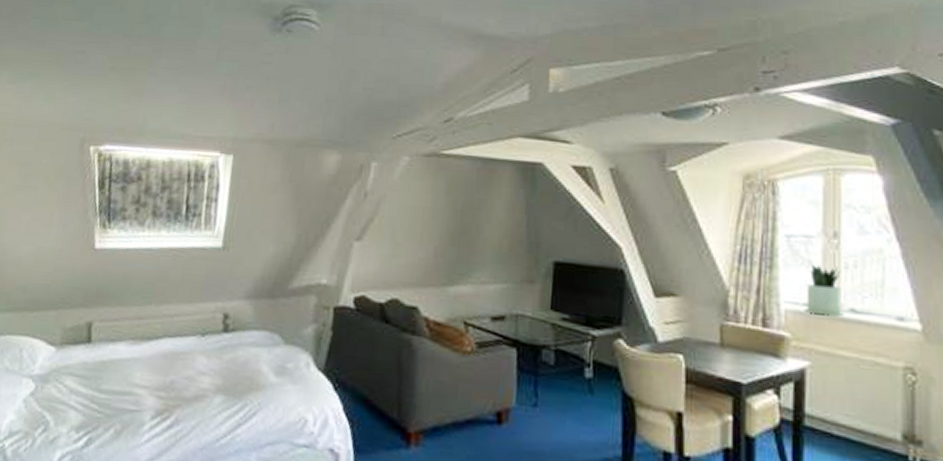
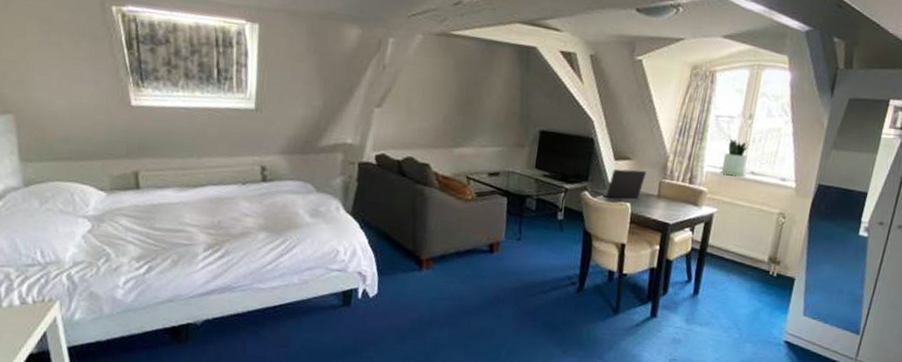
laptop: none [627,308,700,349] -> present [591,169,646,199]

